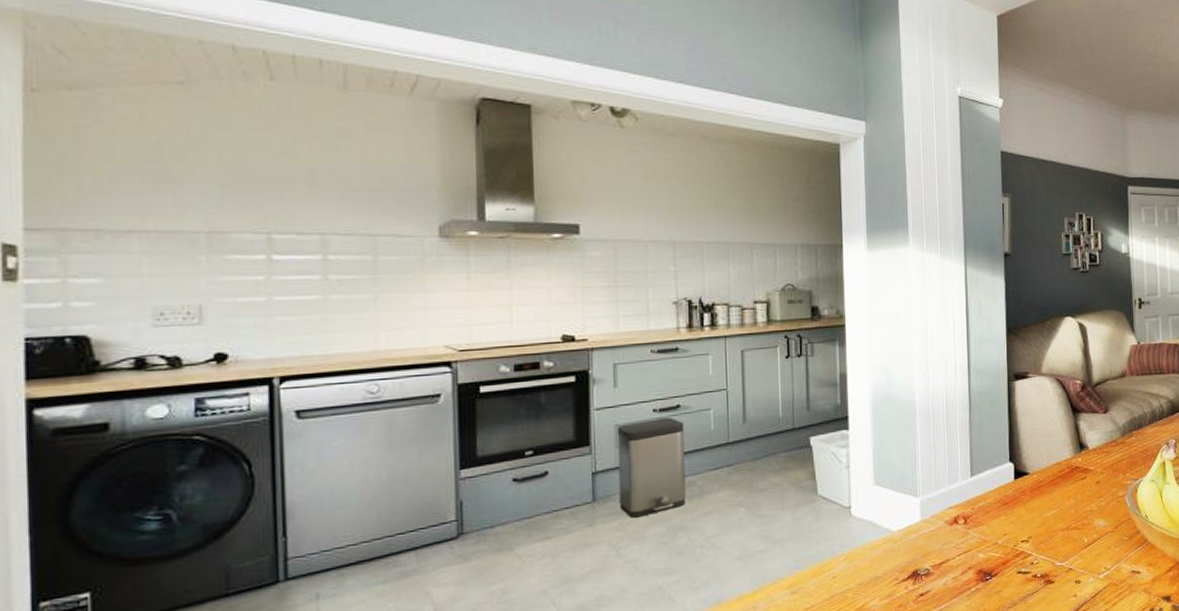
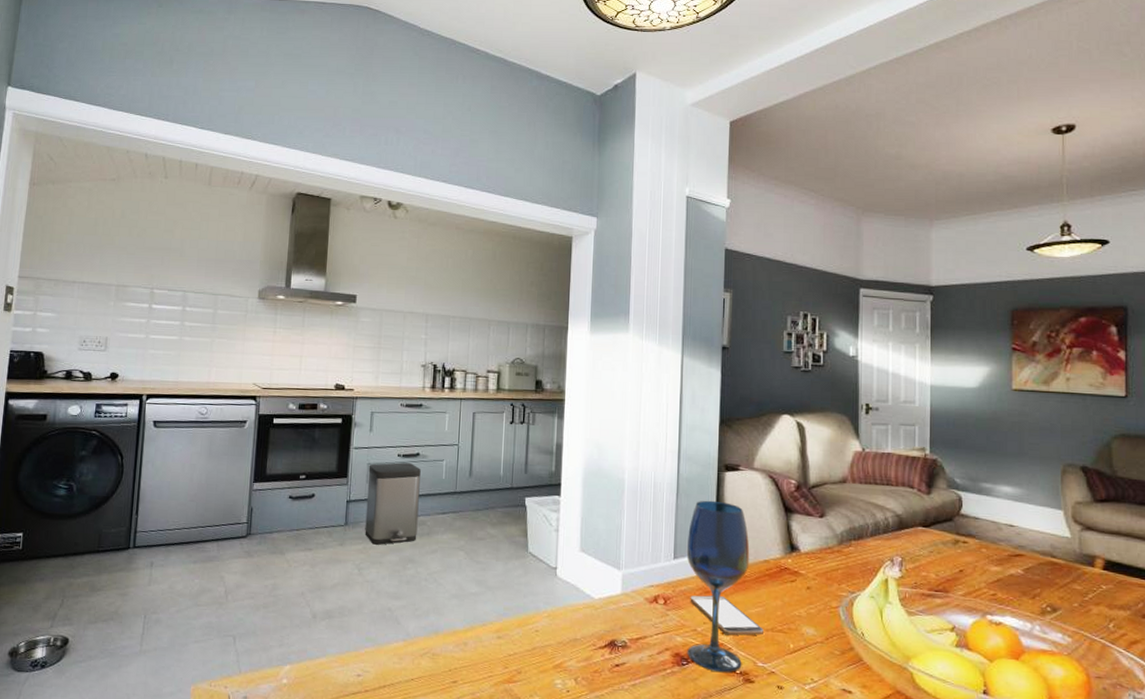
wineglass: none [982,411,1043,580] -> present [686,500,750,673]
smartphone: none [989,505,1060,543] -> present [690,595,764,636]

